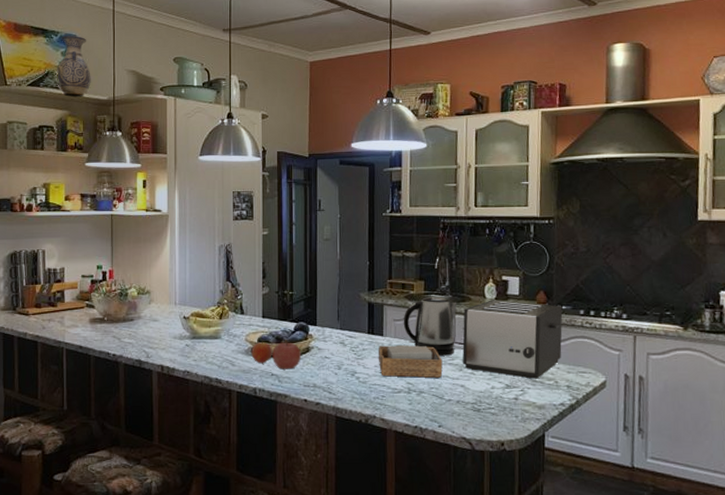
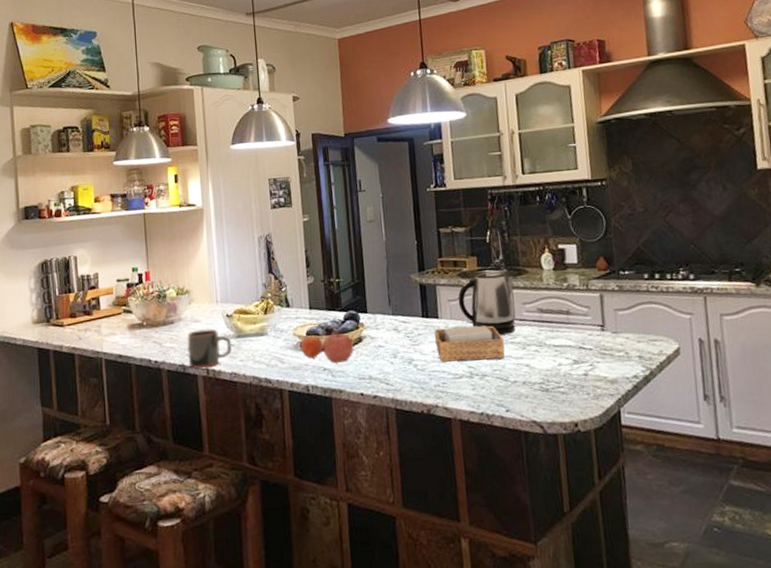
vase: present [56,35,91,98] -> none [78,32,114,96]
mug: none [143,328,187,364] -> present [186,328,232,368]
toaster: present [462,300,563,379] -> none [521,270,629,352]

